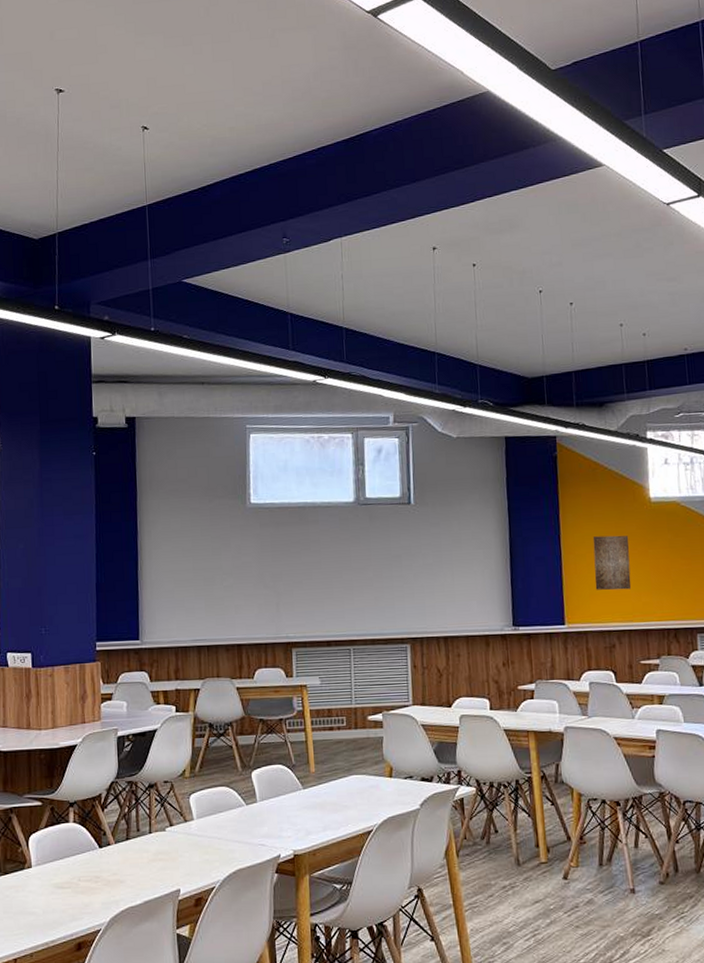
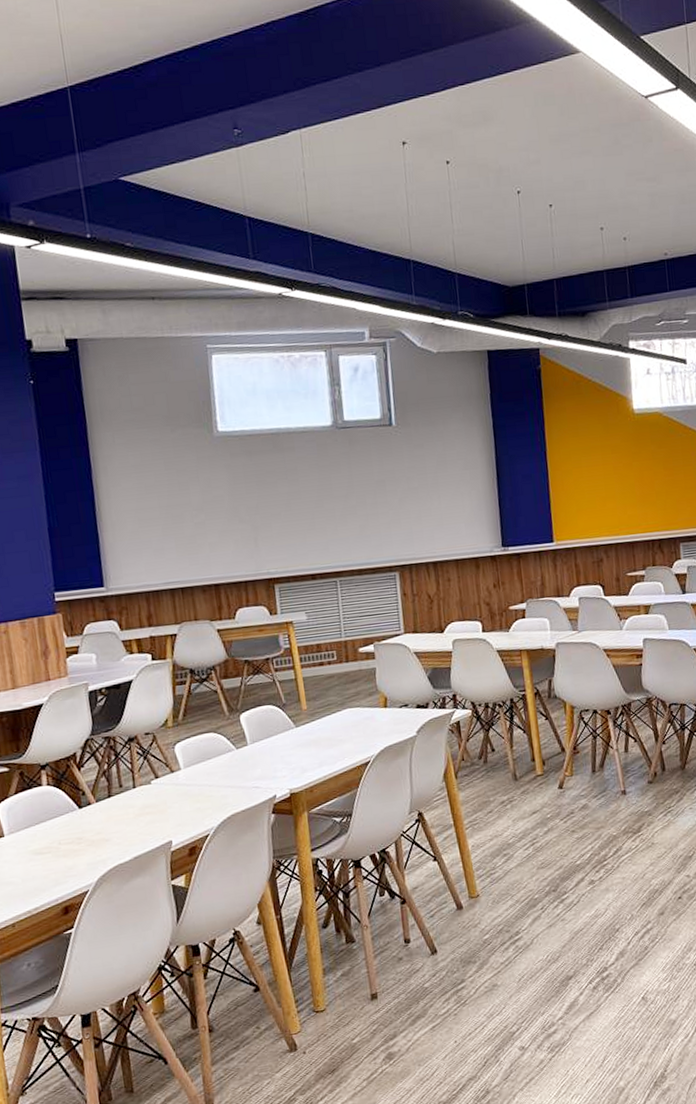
wall art: present [592,535,632,591] -> none [578,449,617,506]

